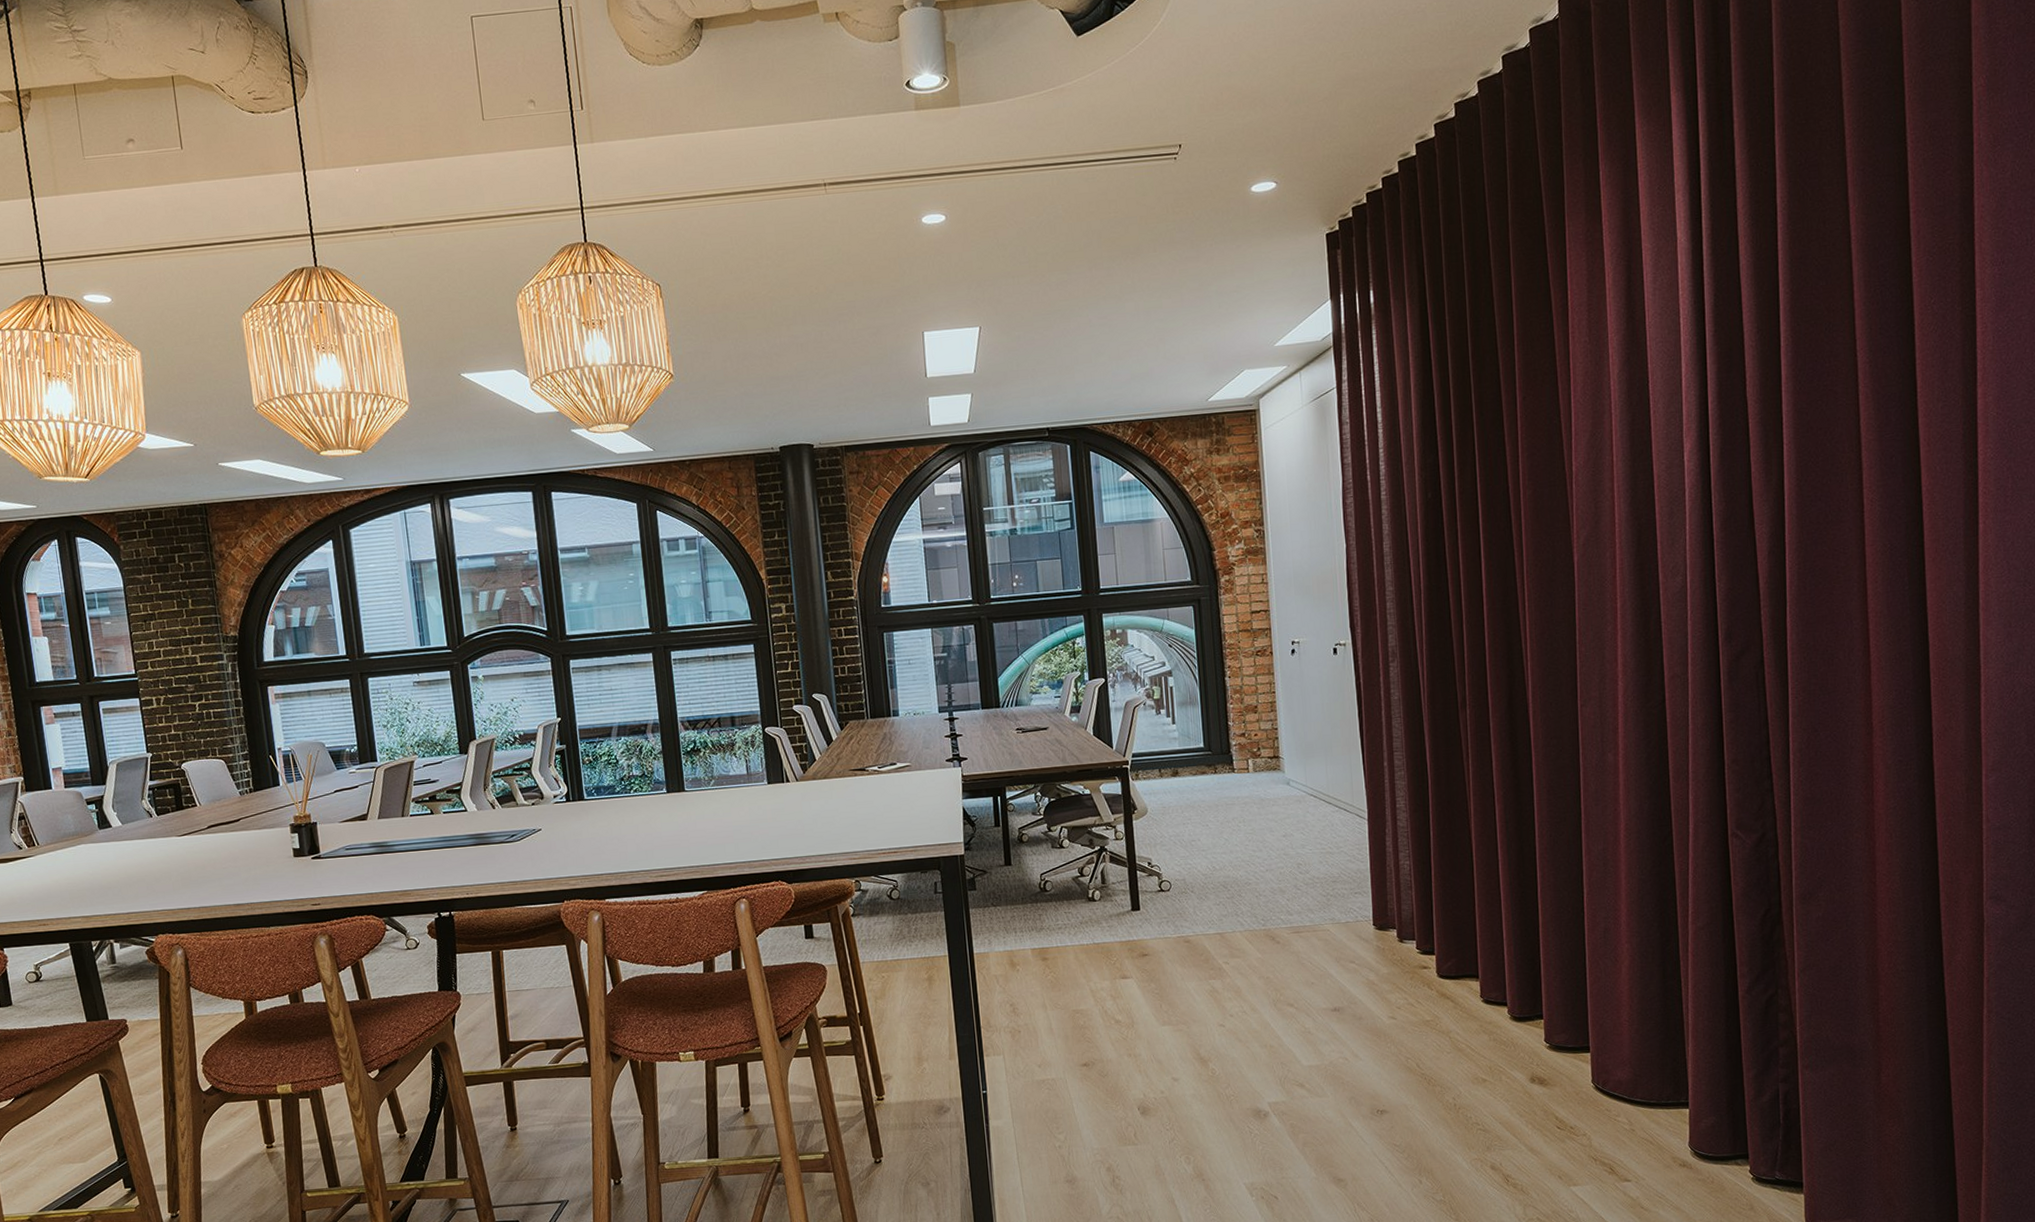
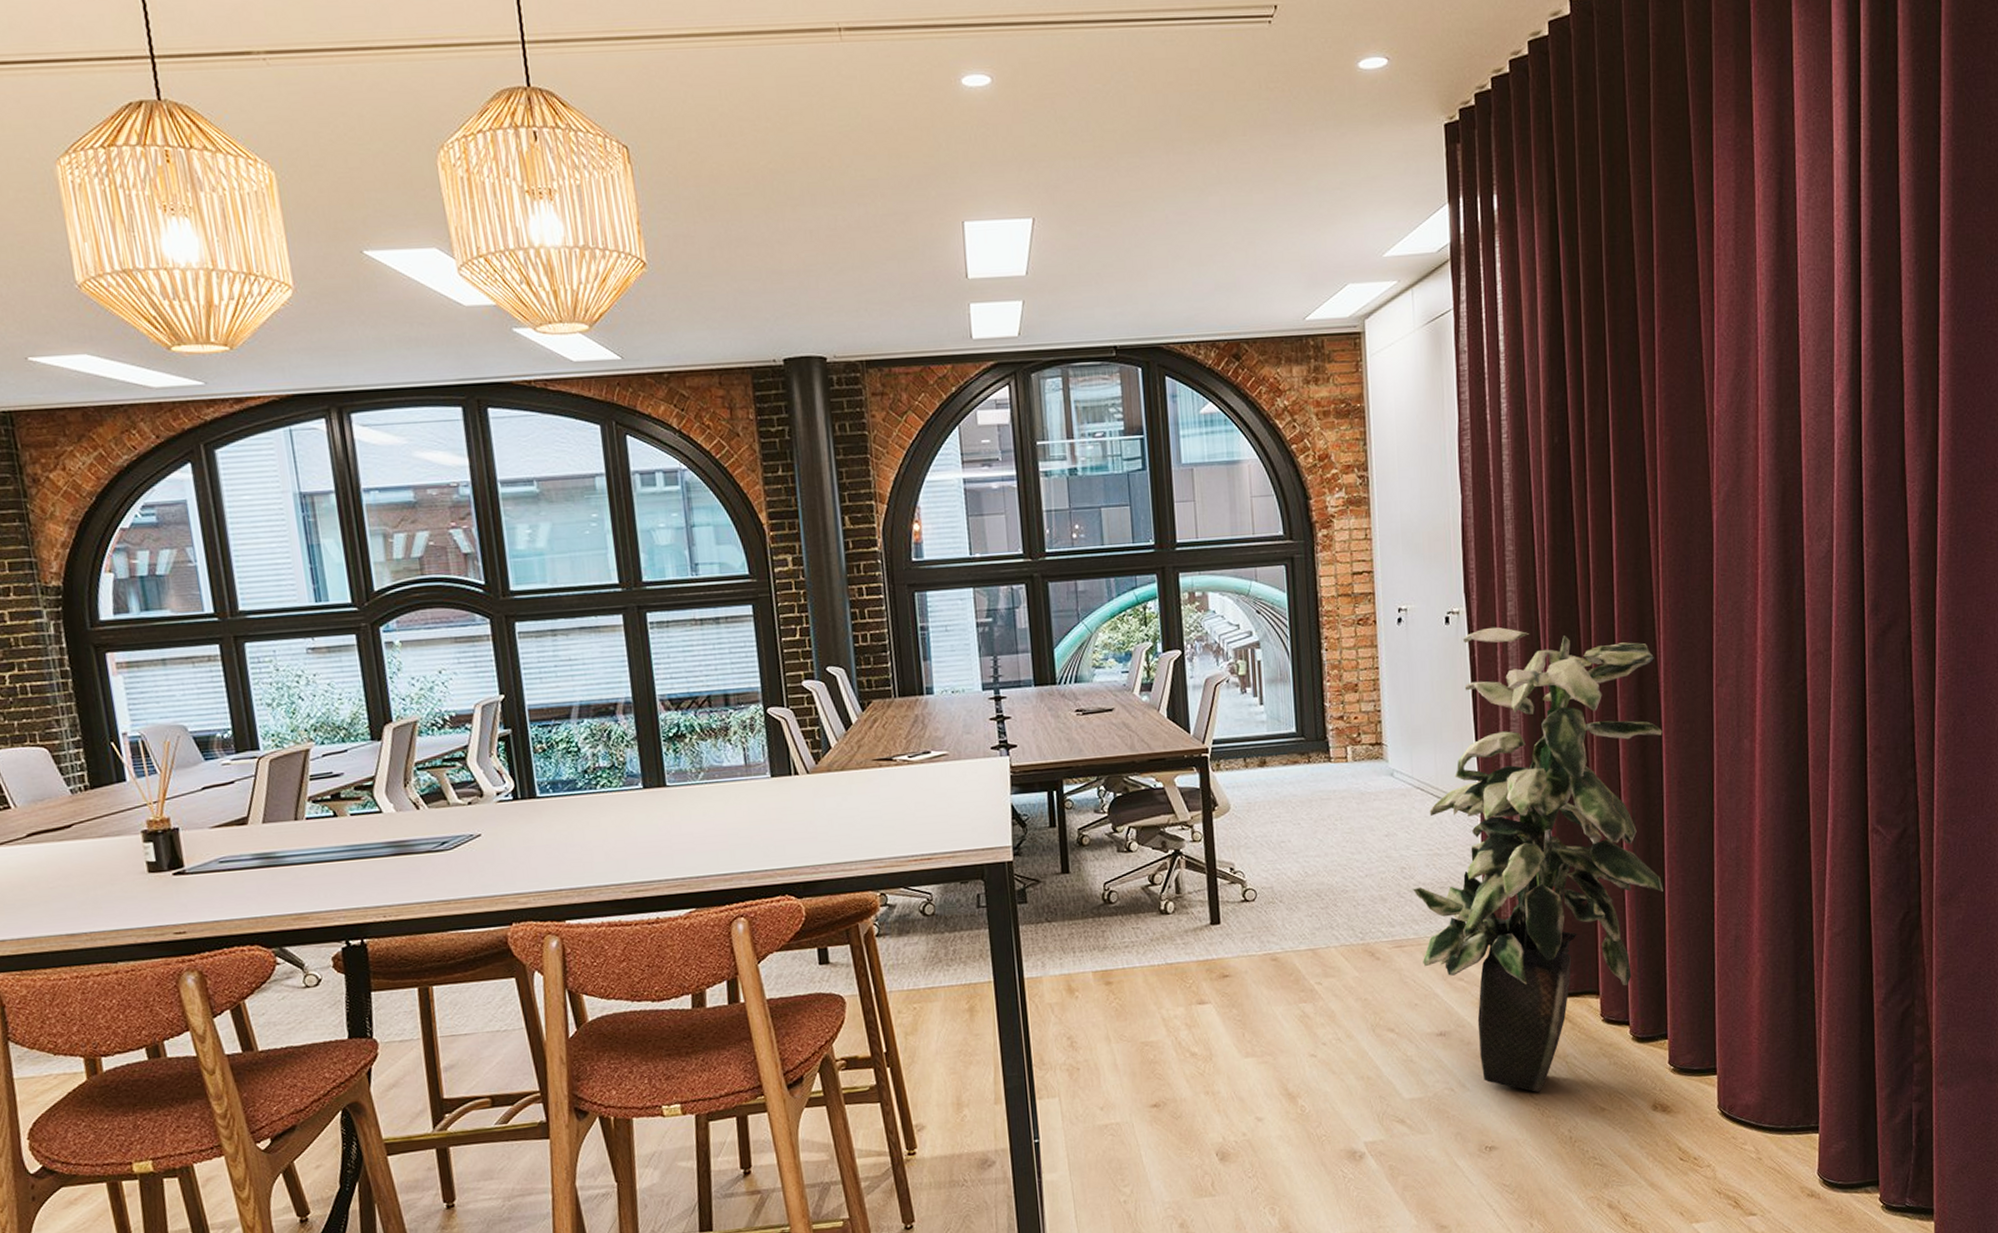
indoor plant: none [1308,656,1536,1064] -> present [1413,627,1663,1093]

